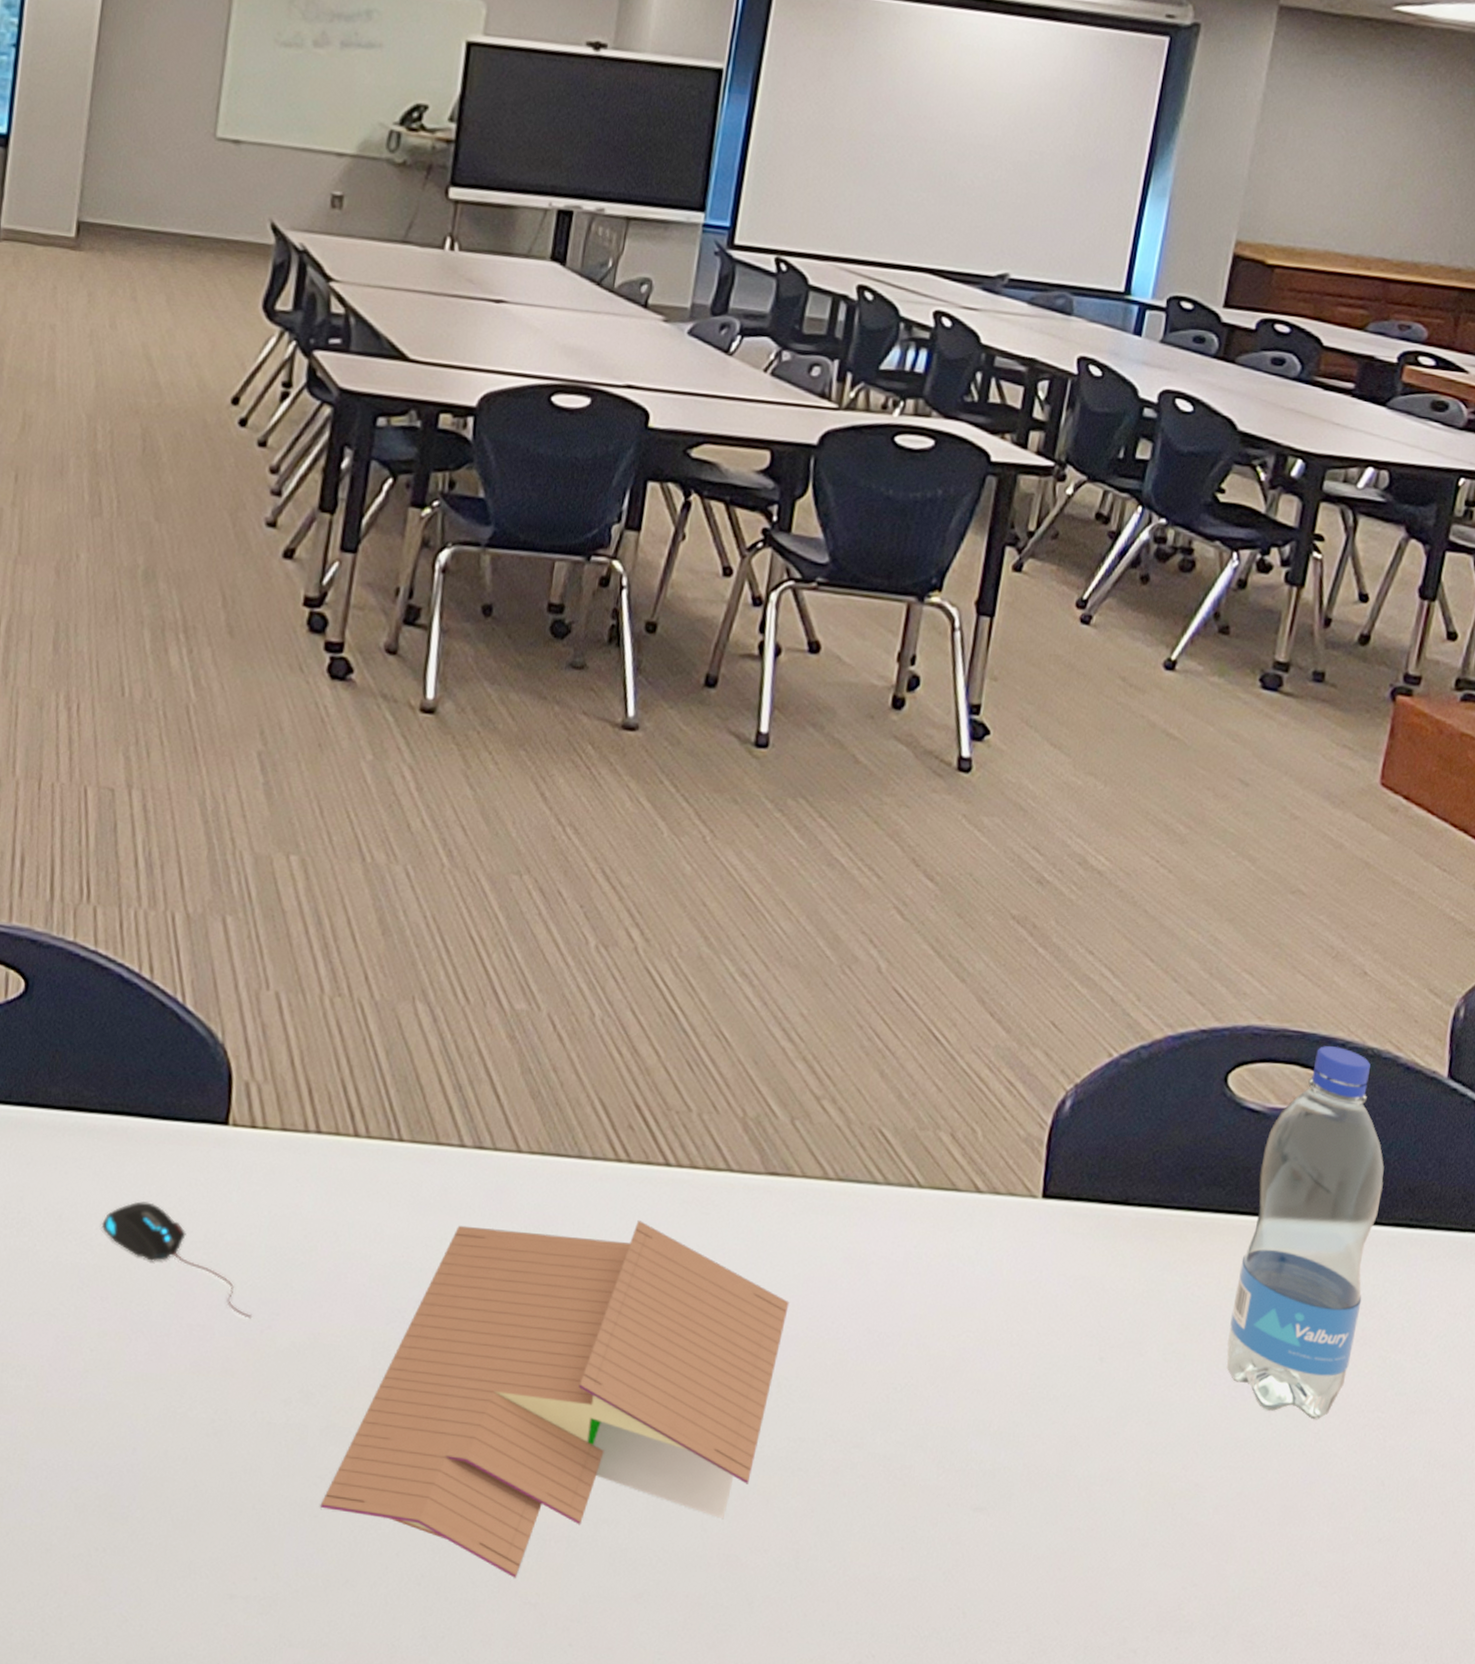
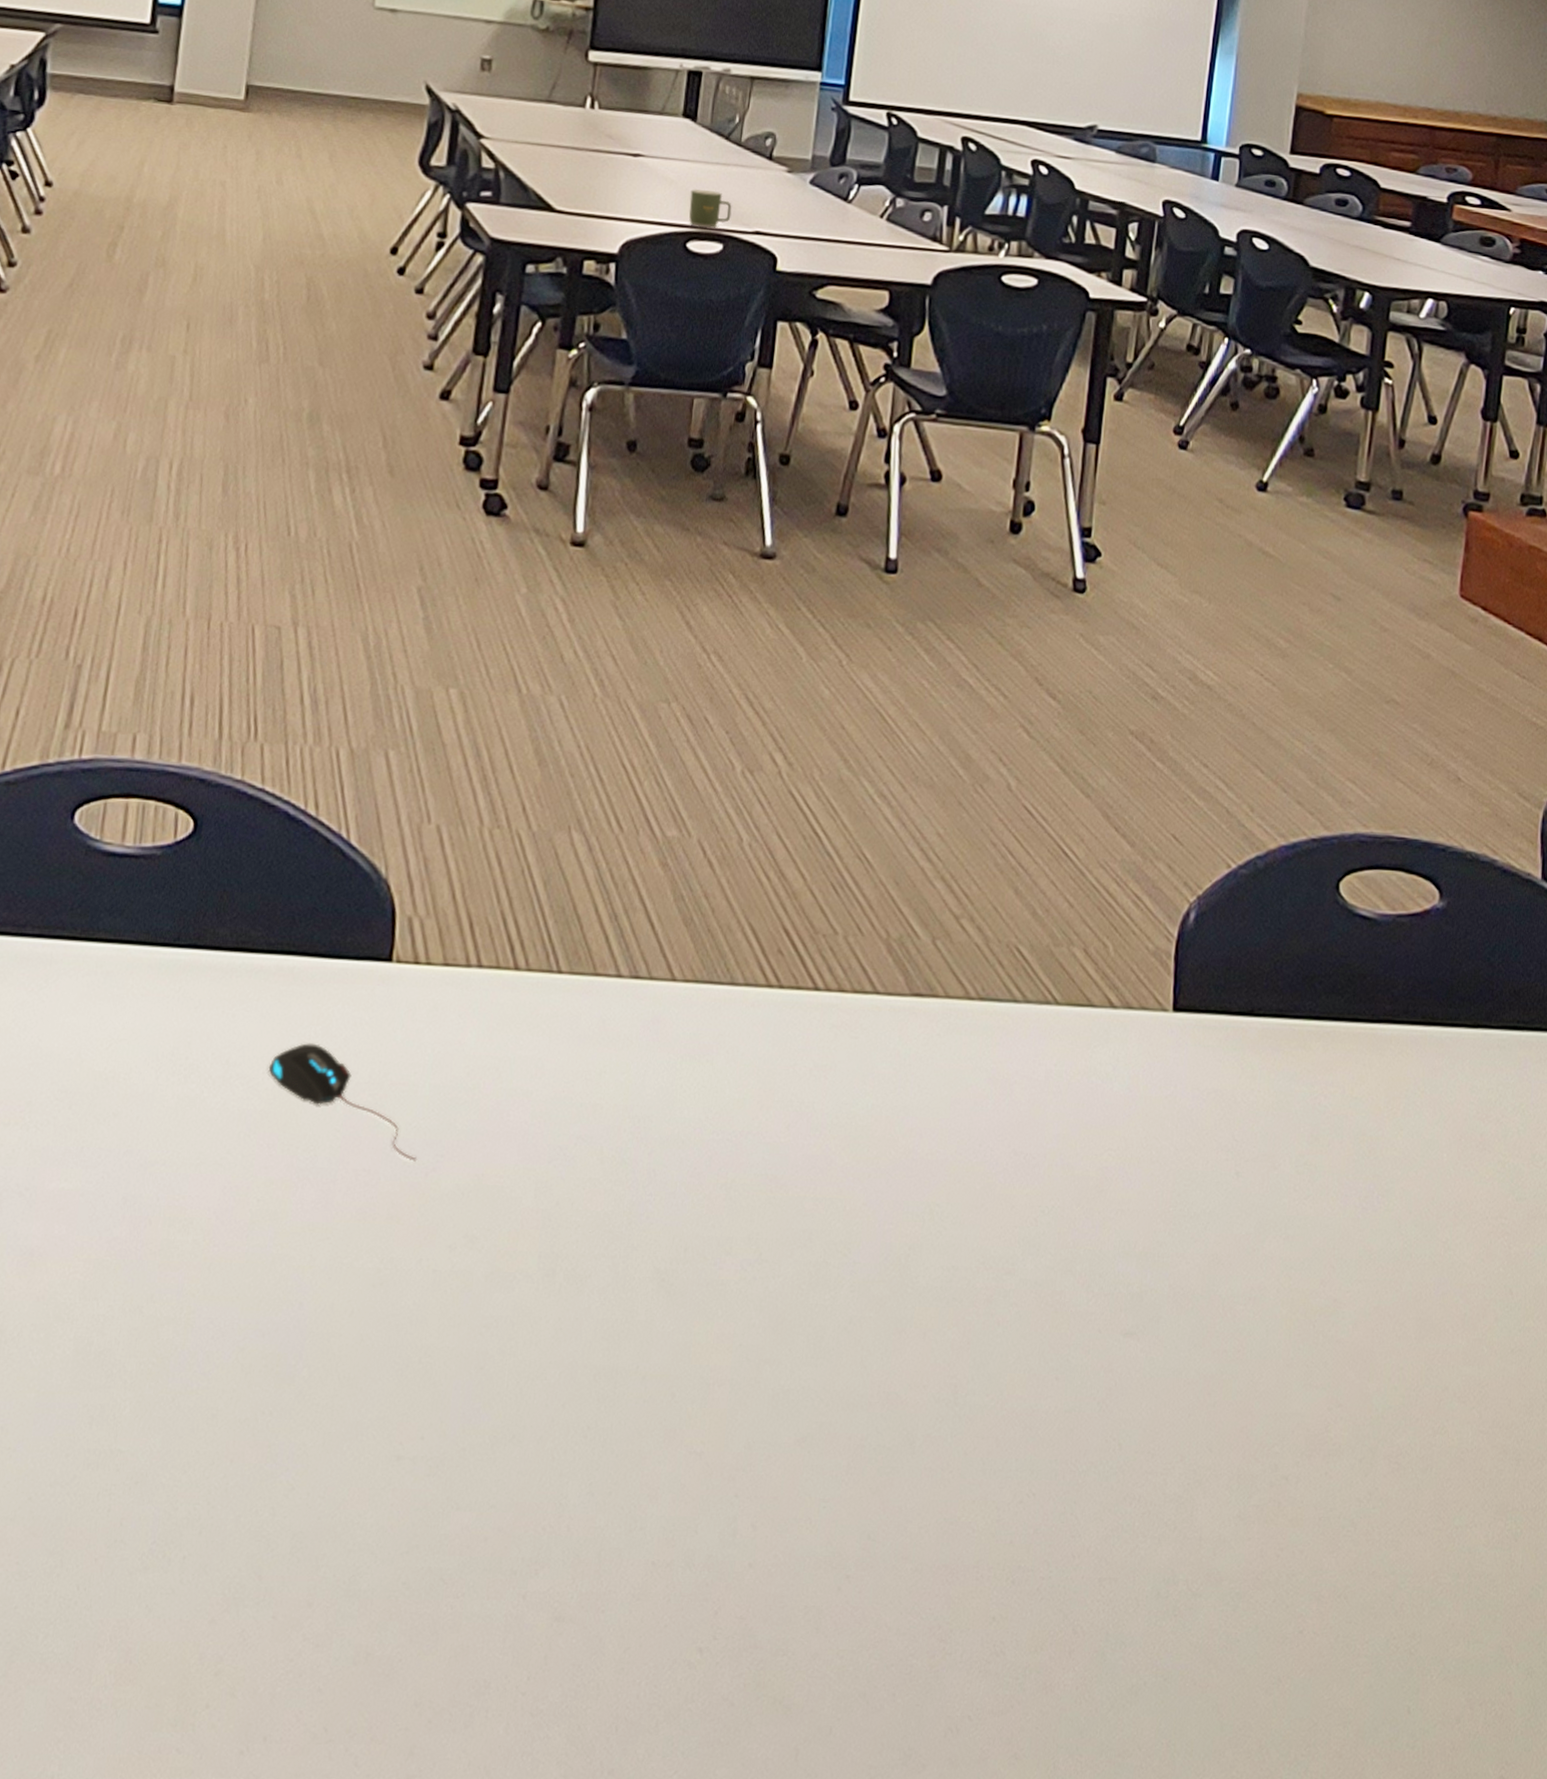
papers: present [319,1220,789,1578] -> none [485,1047,938,1426]
mug: none [554,338,602,381] -> present [689,188,732,228]
bottle: present [1226,1046,1385,1420] -> none [1355,851,1490,1229]

